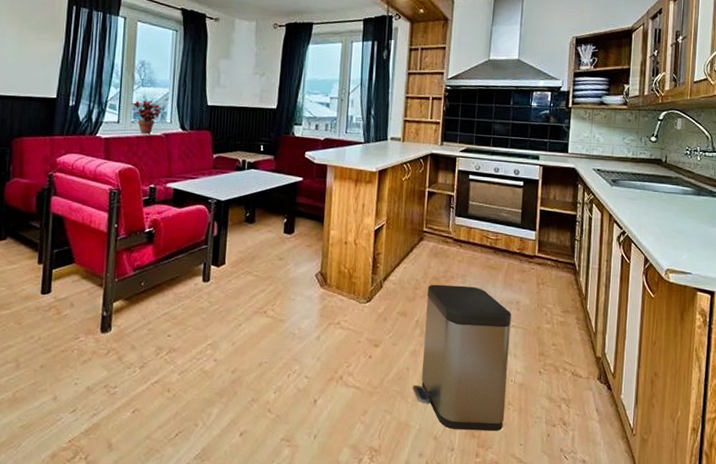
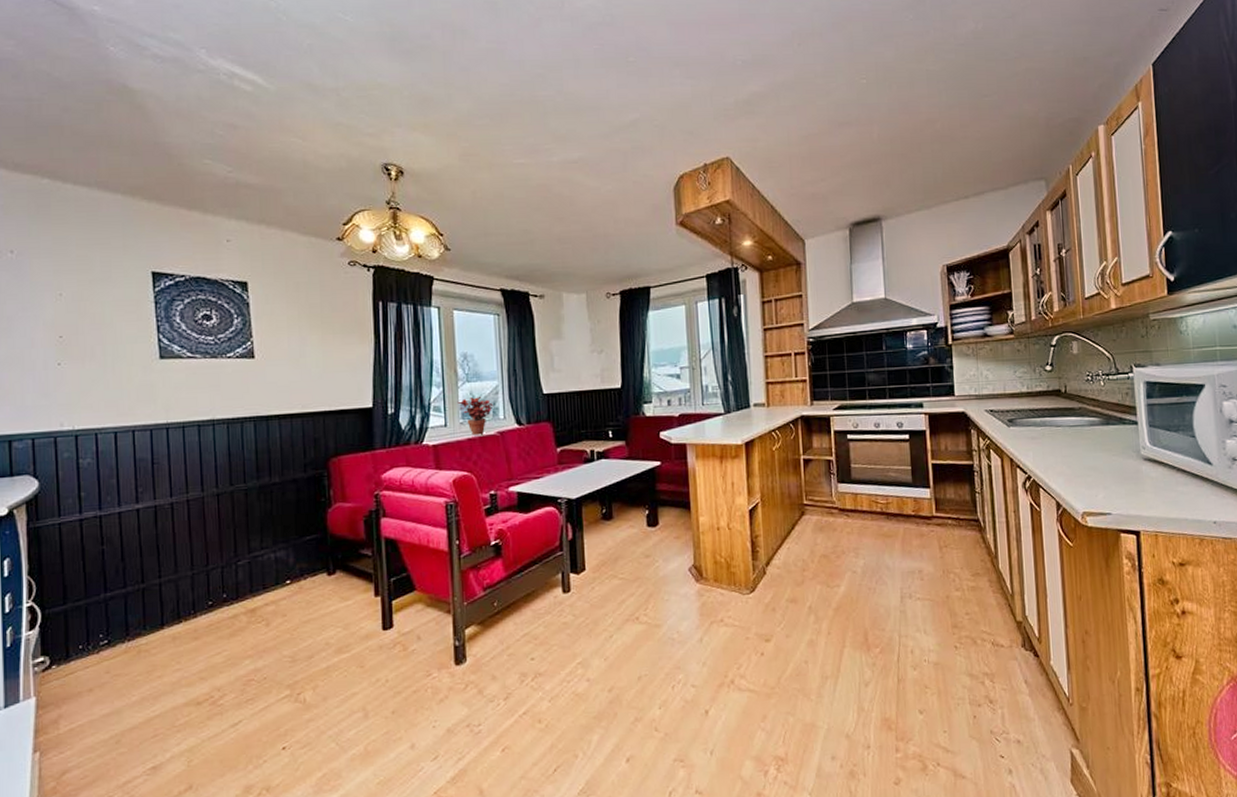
pedal bin: present [412,284,511,431] -> none [814,559,923,724]

